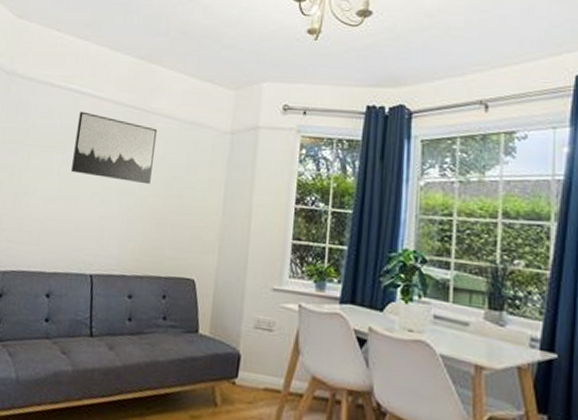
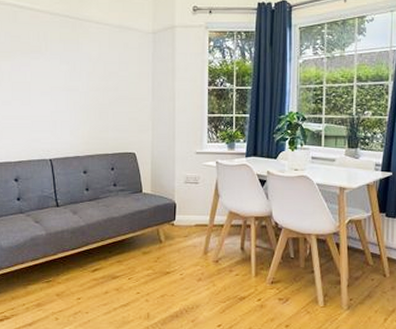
wall art: present [71,111,158,185] -> none [20,23,91,82]

